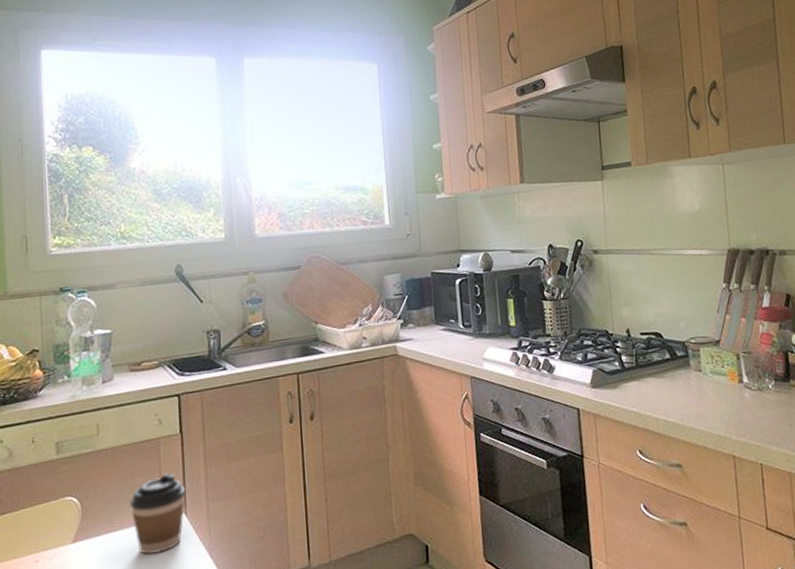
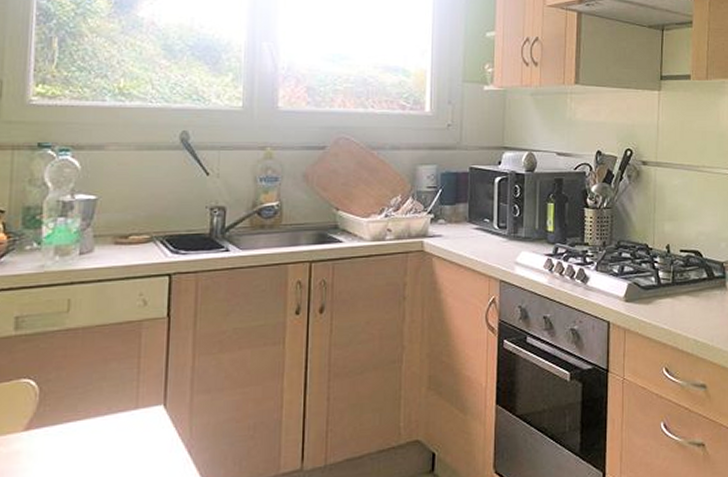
coffee cup: present [129,472,186,555] -> none [99,359,168,448]

